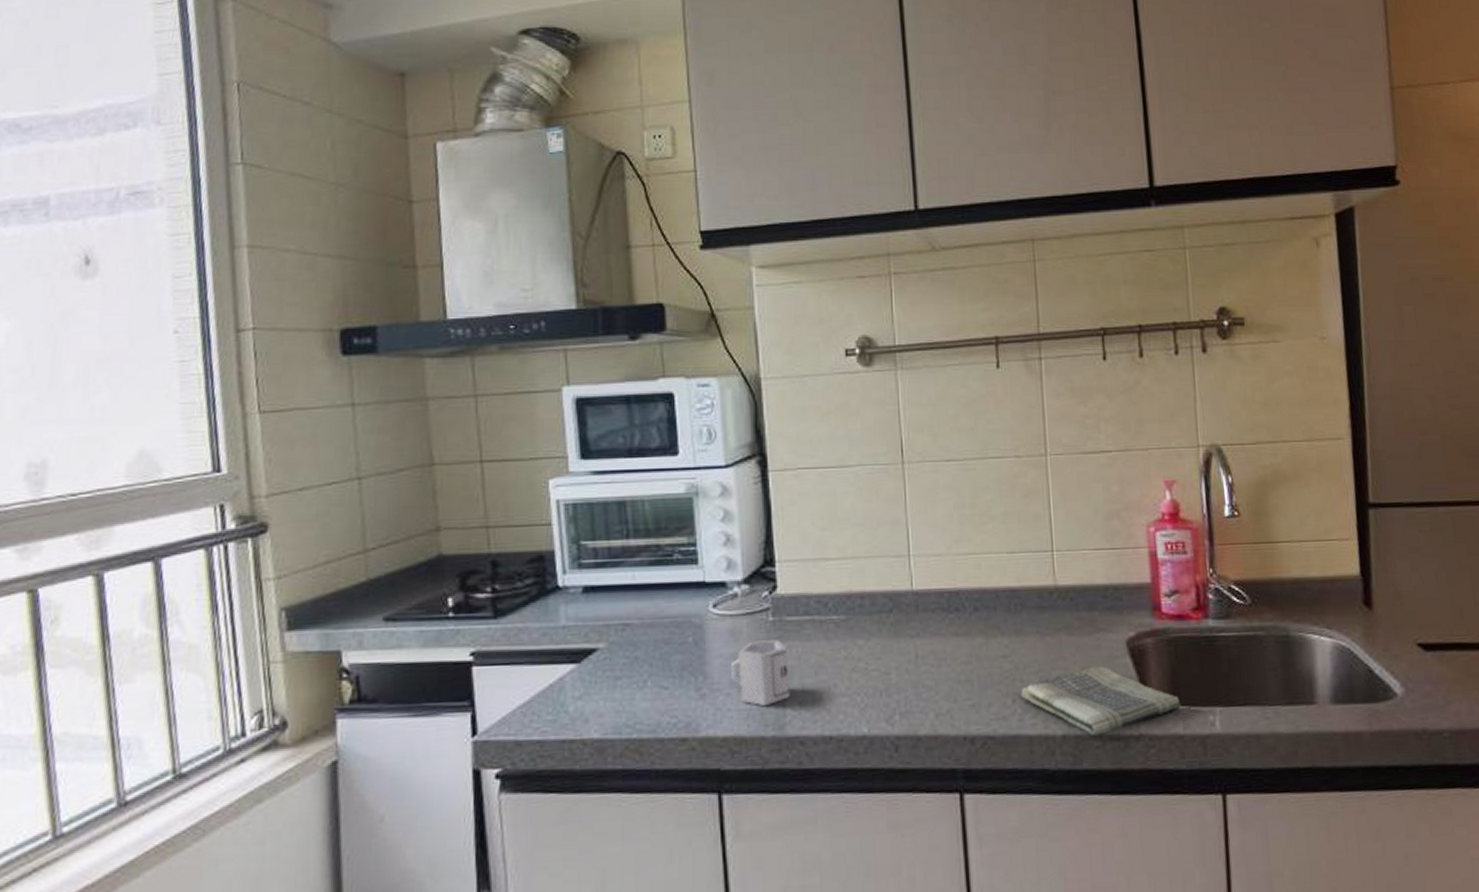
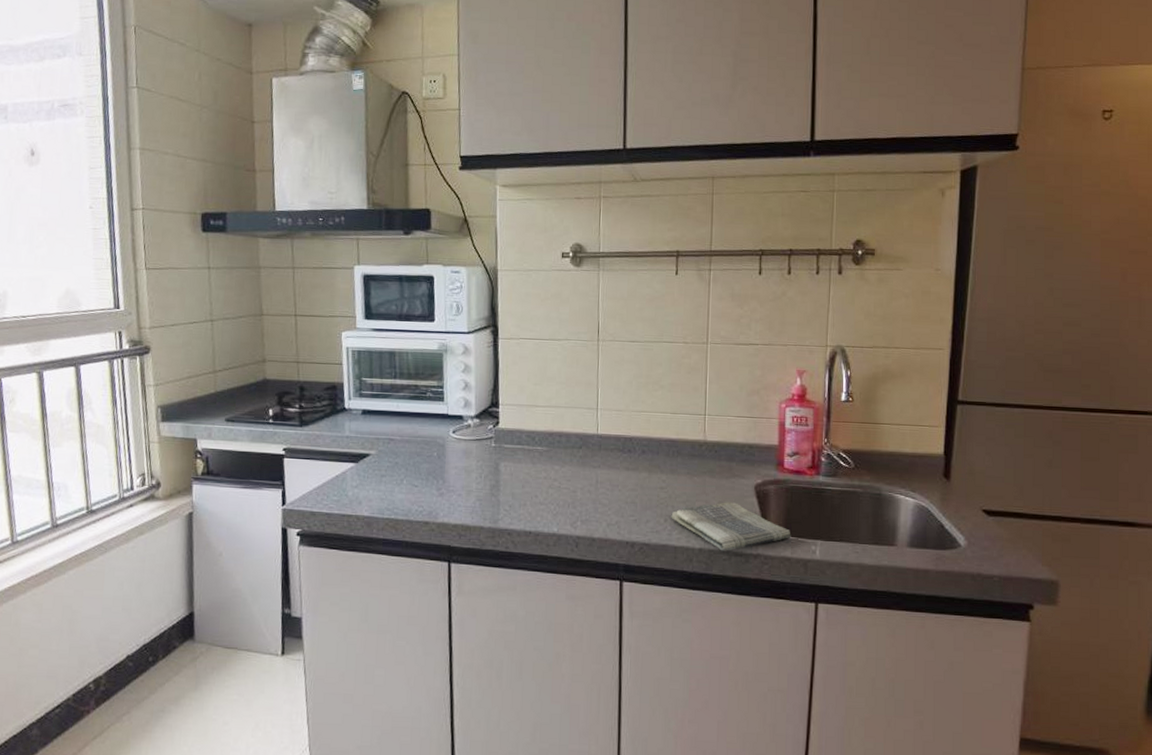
cup: present [731,640,790,707] -> none [463,459,504,506]

